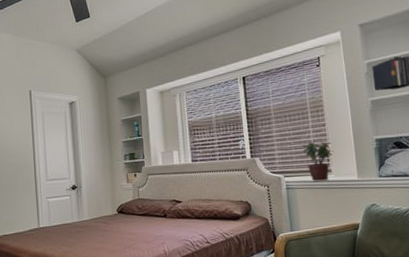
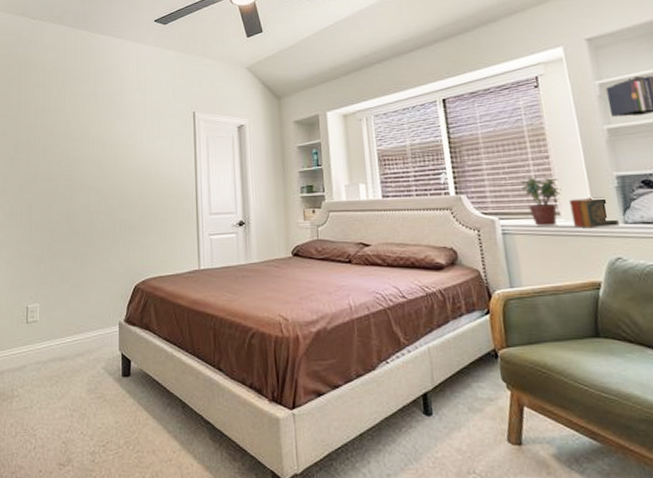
decorative box: none [339,156,376,182] -> present [569,197,620,228]

